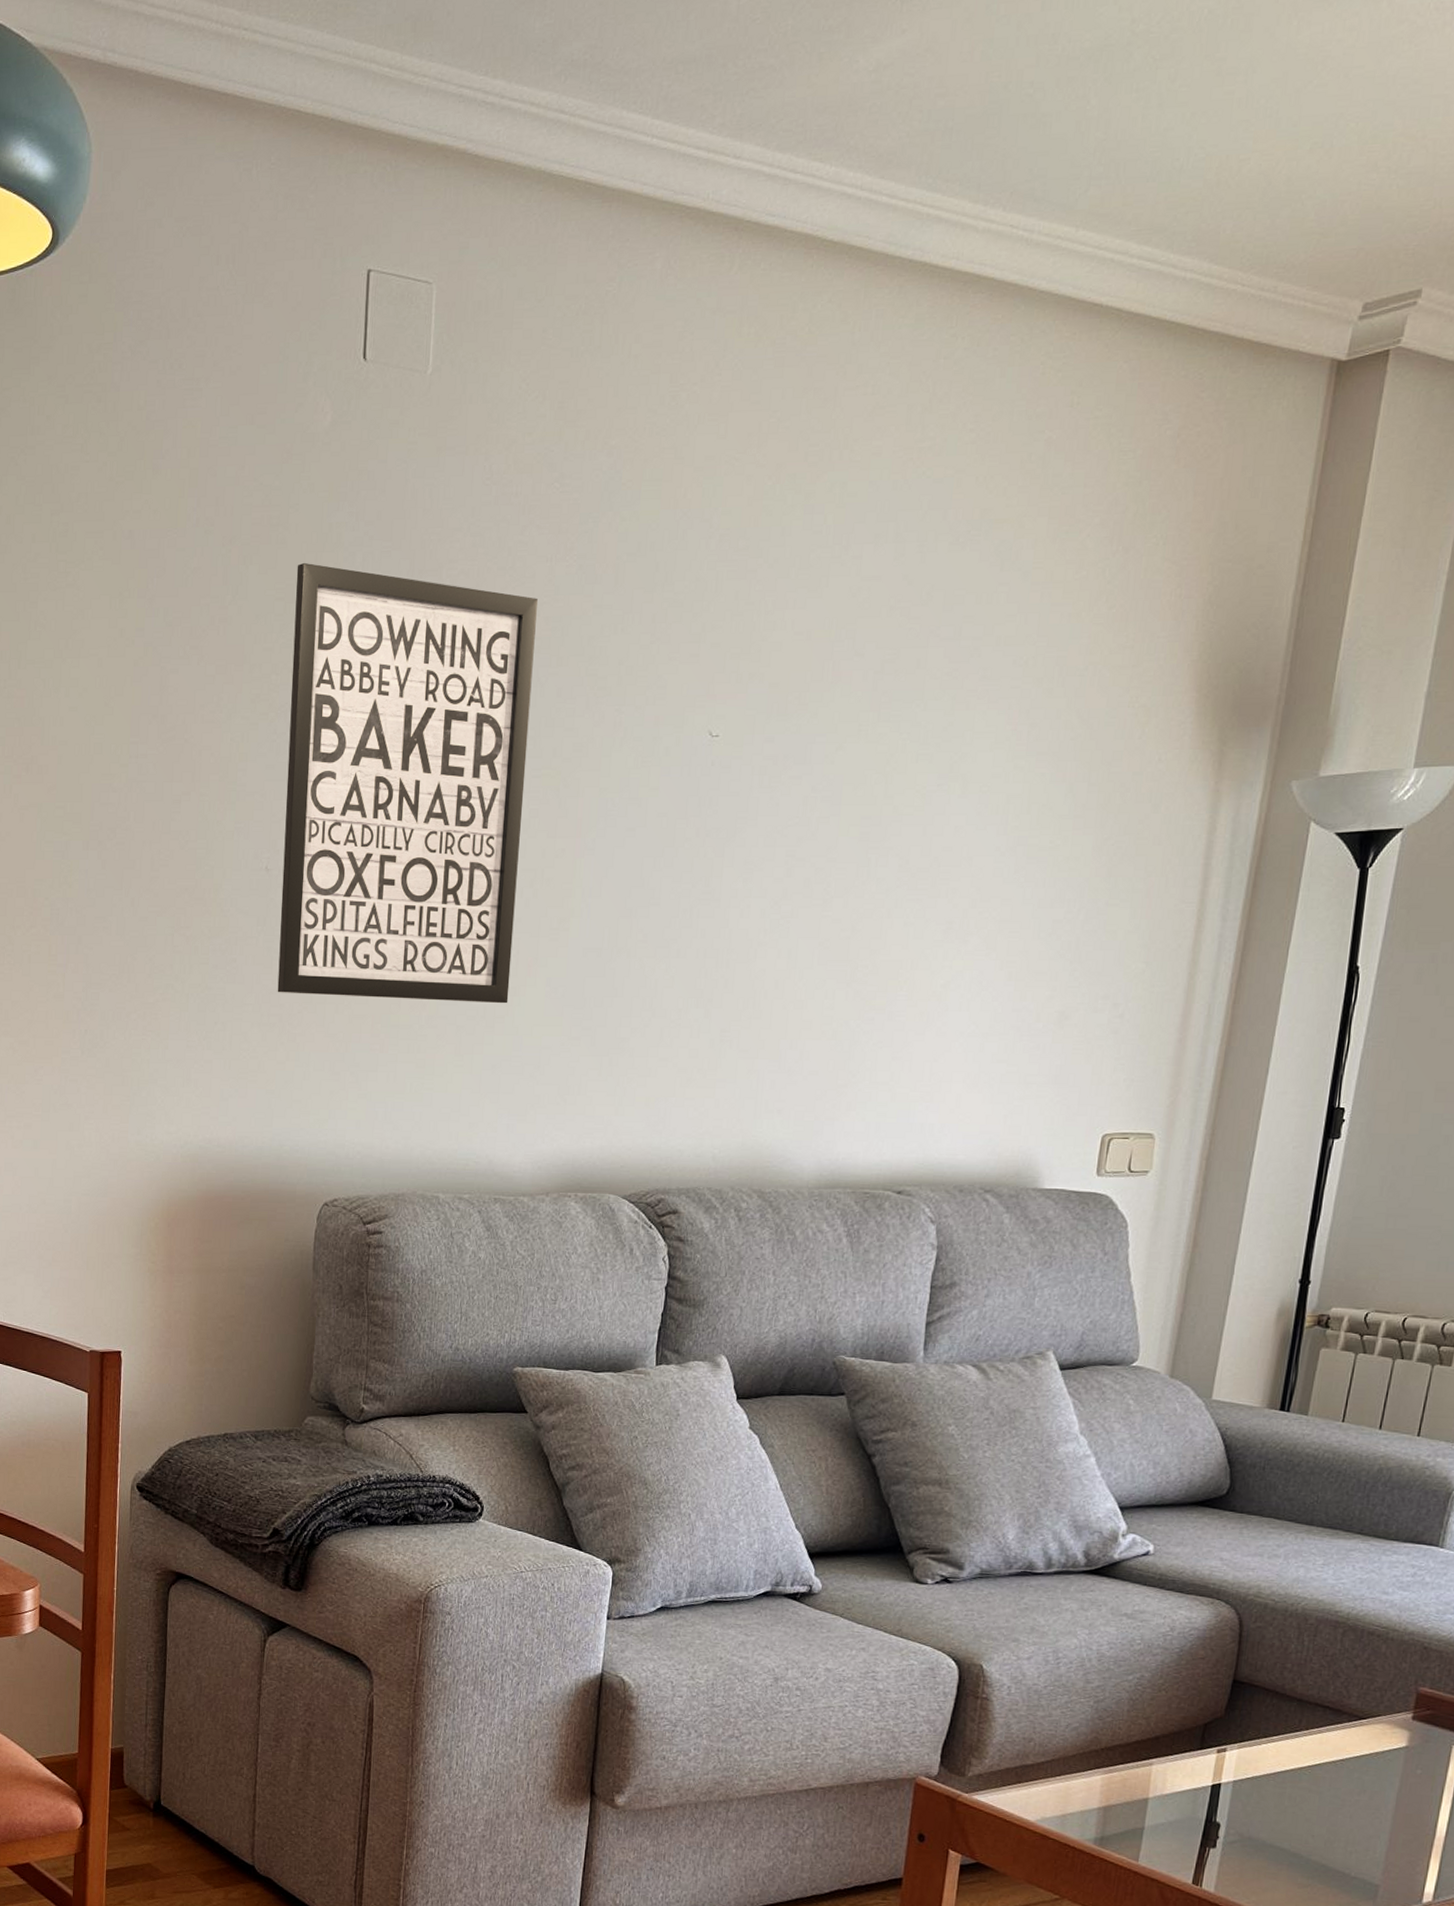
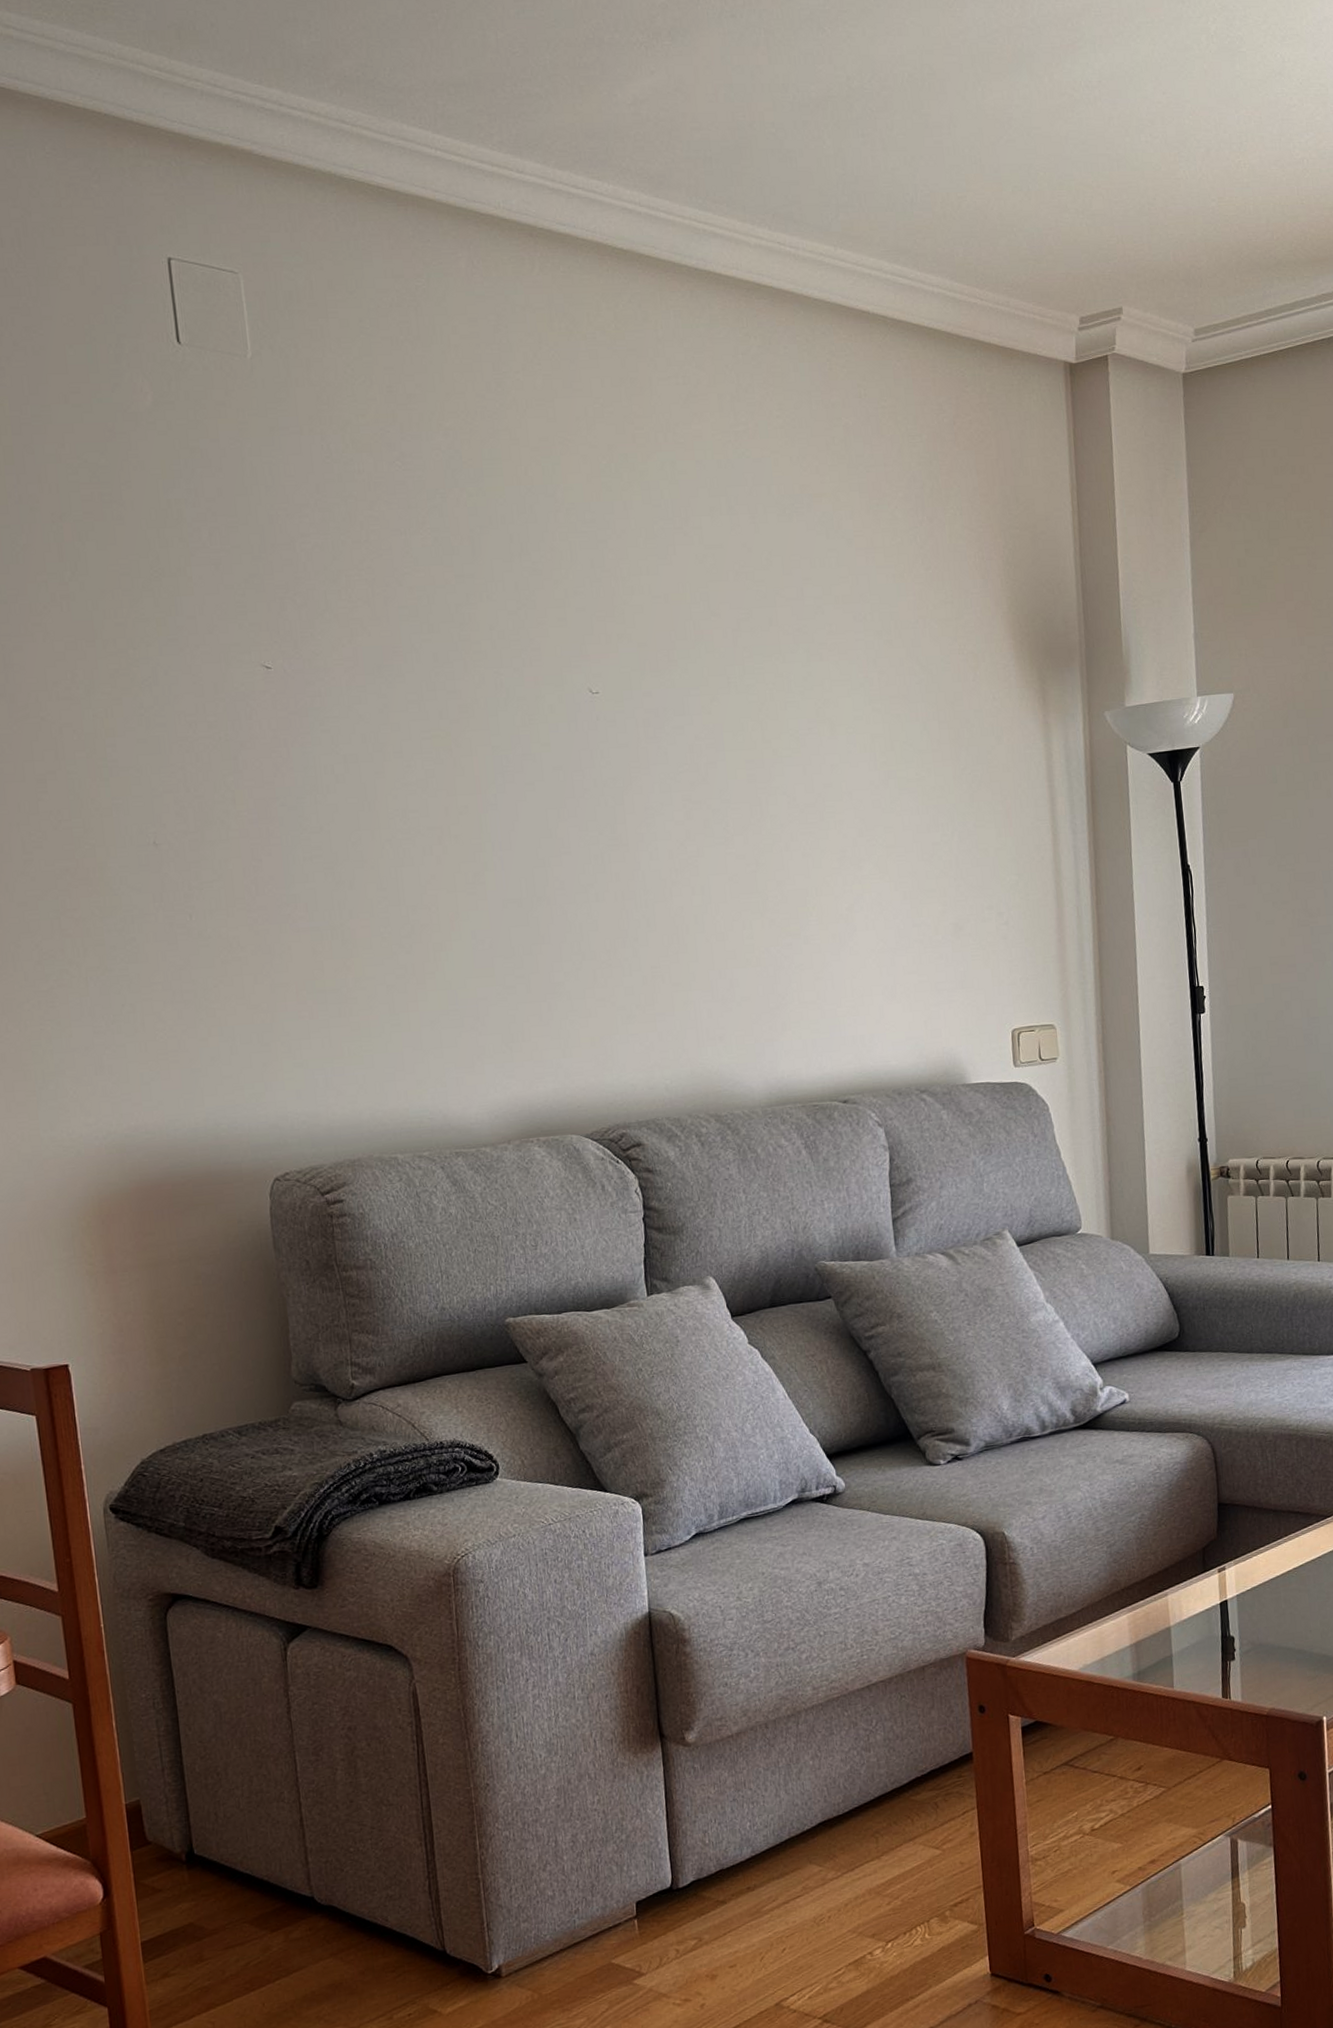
wall art: present [277,562,538,1004] -> none [138,538,436,969]

